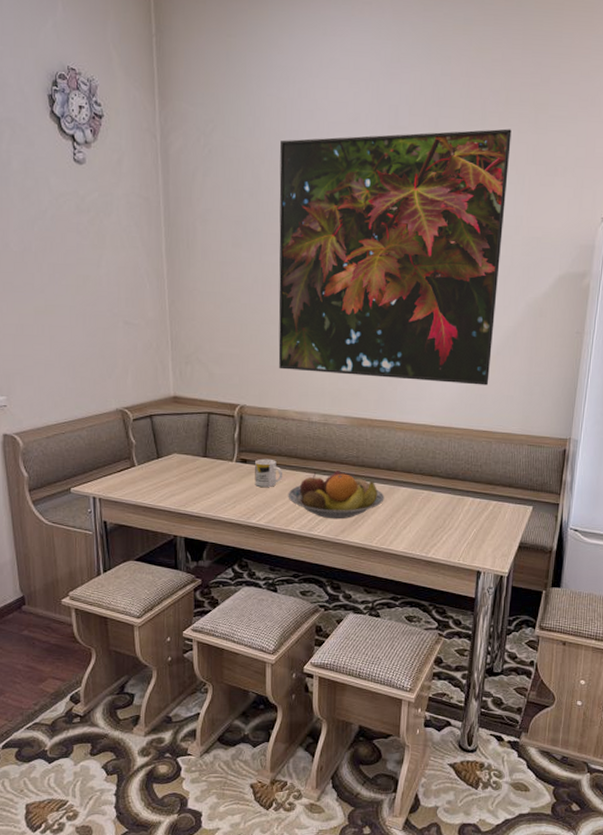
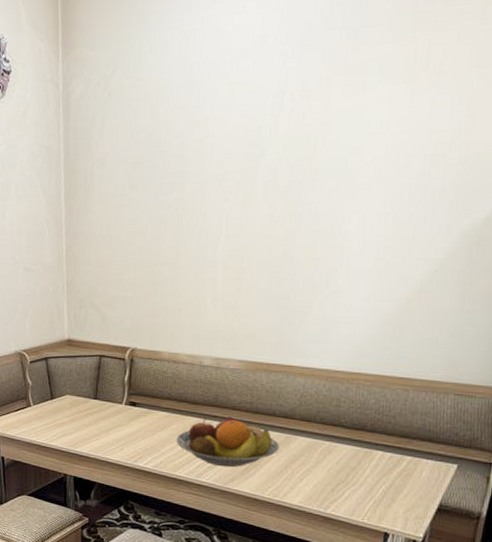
mug: present [255,458,283,487] -> none [143,402,172,431]
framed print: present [278,129,512,385] -> none [171,29,451,326]

